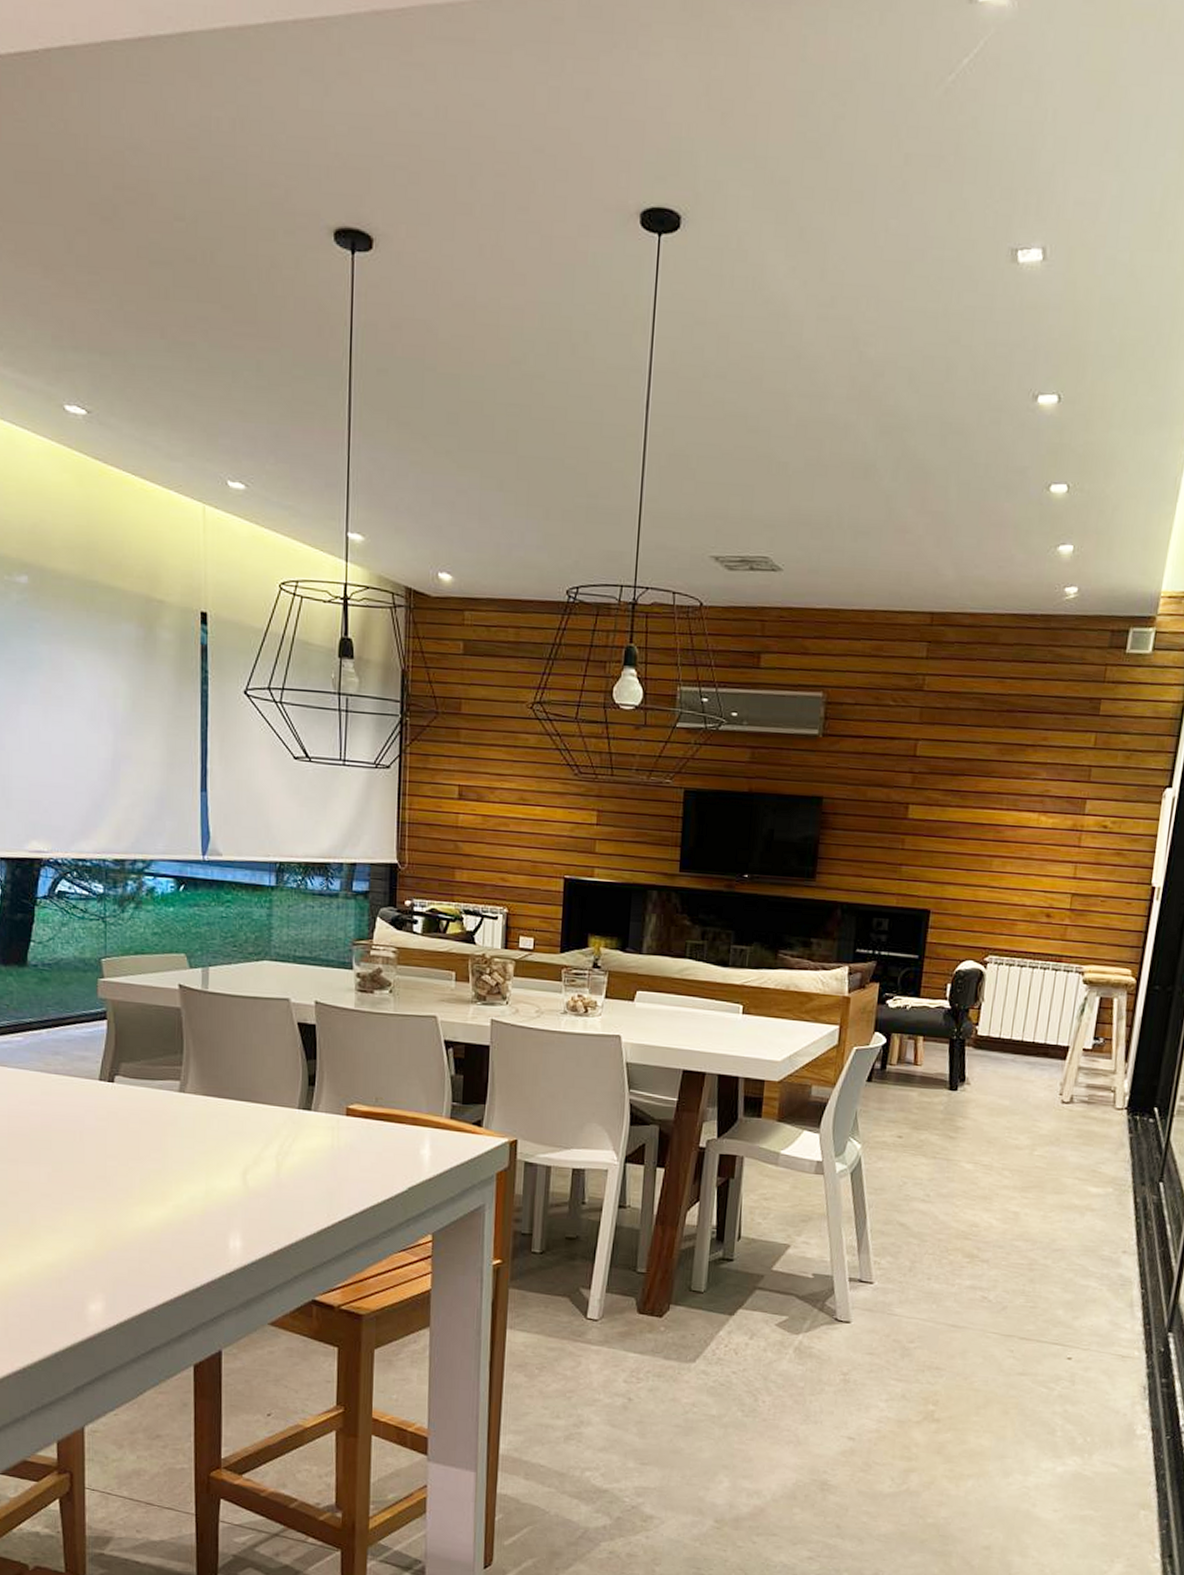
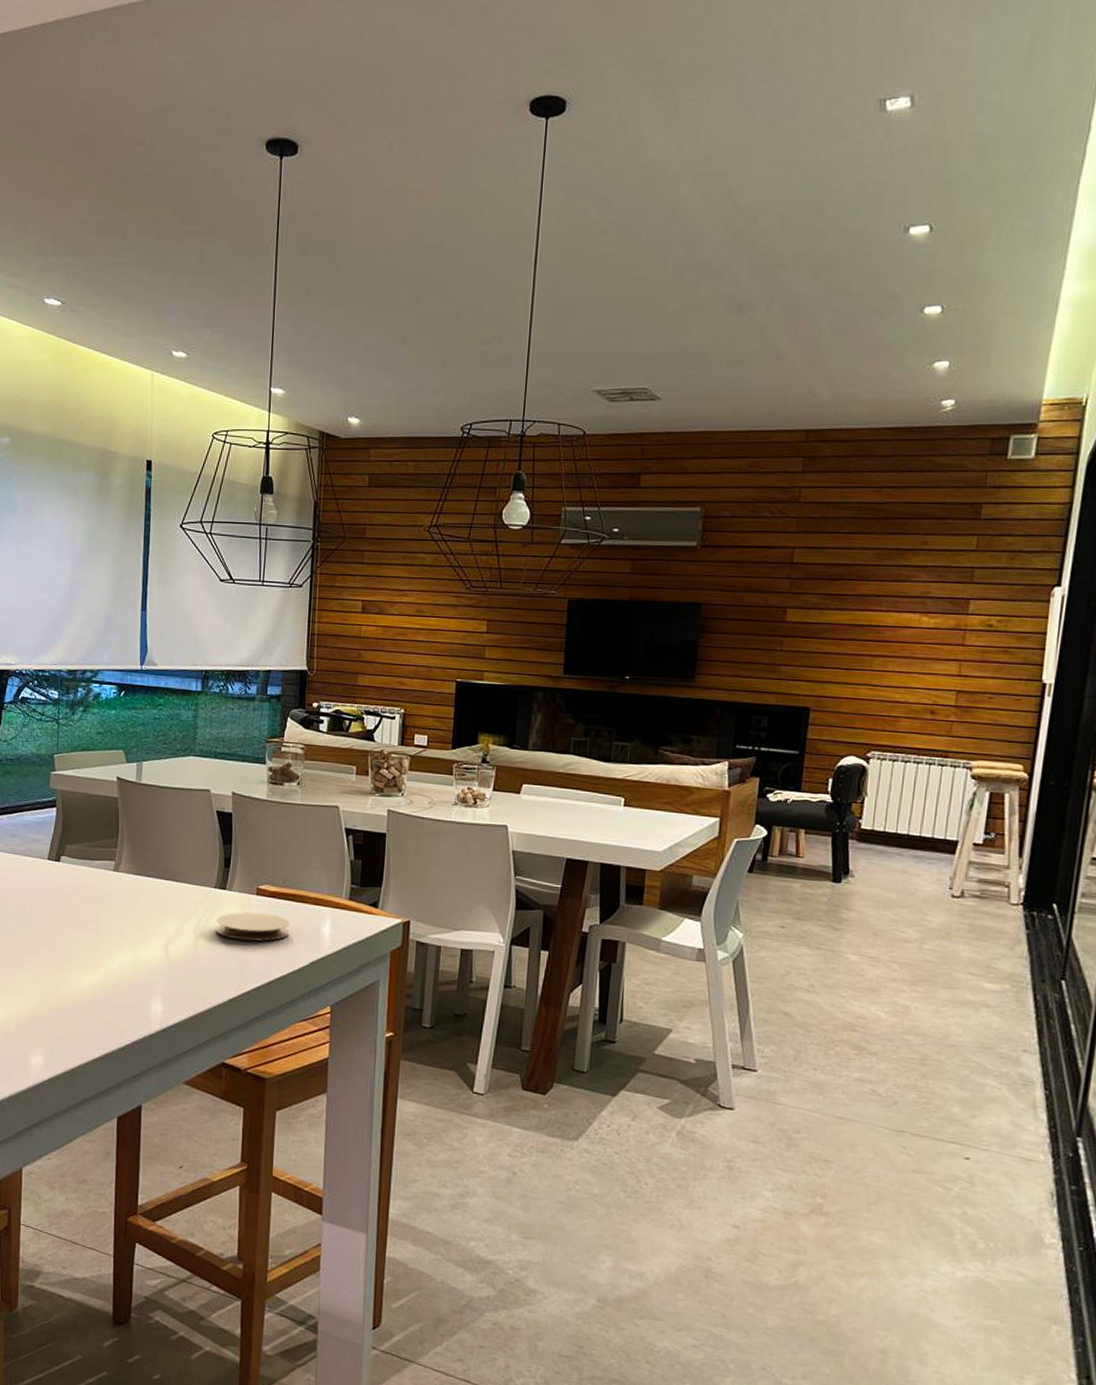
coaster: none [301,1134,385,1167] -> present [216,912,291,942]

